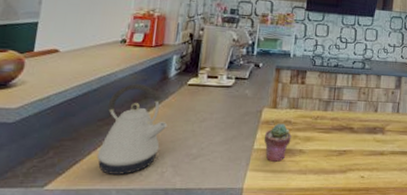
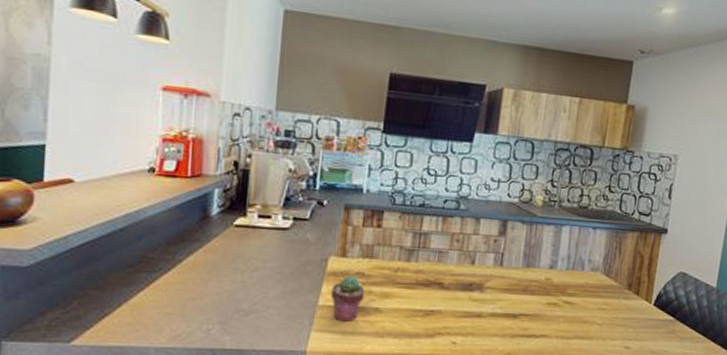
kettle: present [96,84,168,175] -> none [129,223,212,331]

